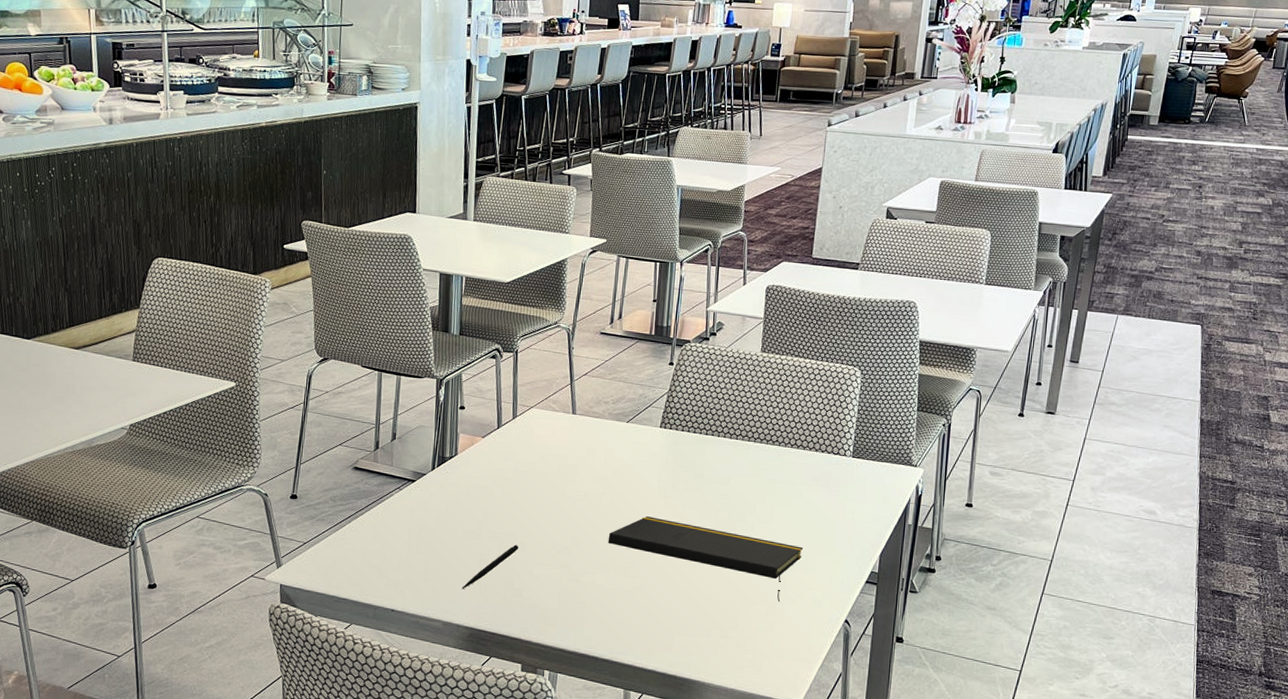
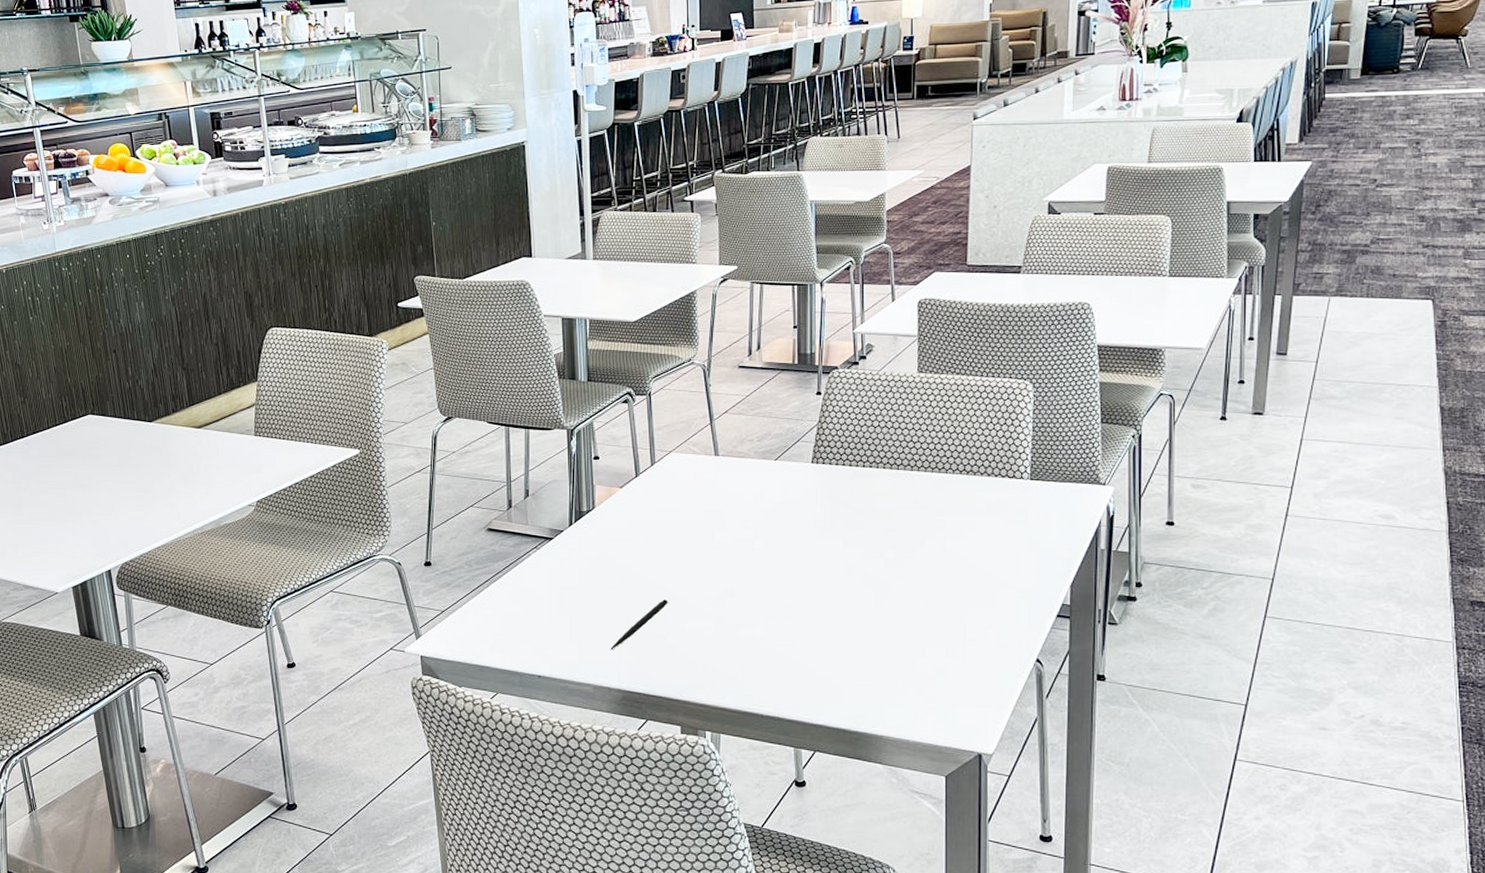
notepad: present [608,516,804,602] -> none [764,560,983,644]

